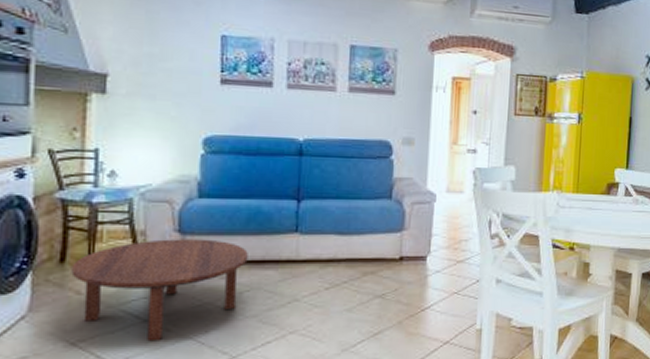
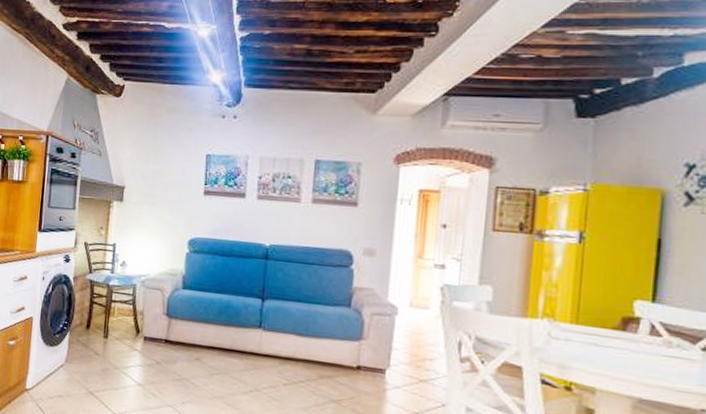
coffee table: present [71,239,248,342] -> none [93,319,219,403]

